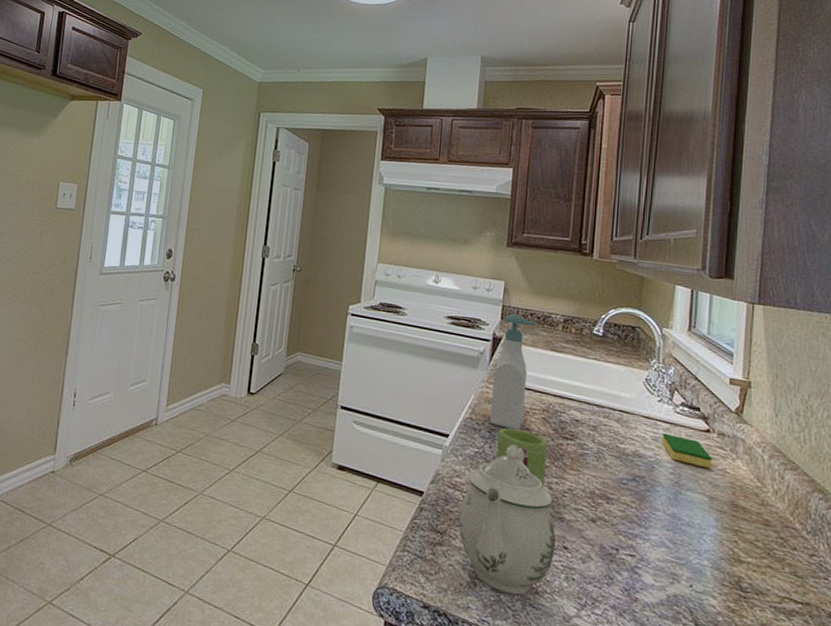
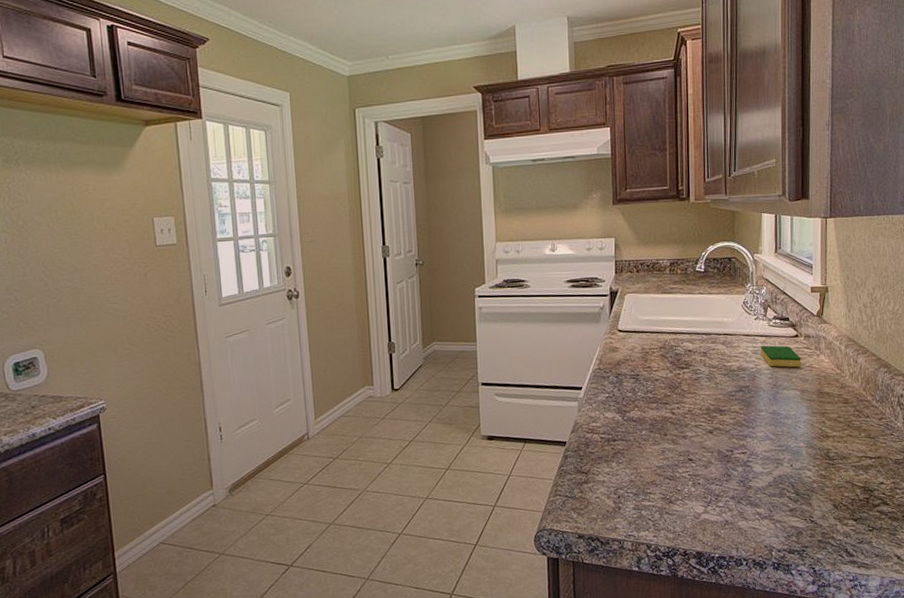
teapot: present [458,445,556,595] -> none [599,383,682,509]
soap bottle: present [490,313,538,431] -> none [614,266,648,371]
mug: present [495,428,548,489] -> none [623,369,669,415]

